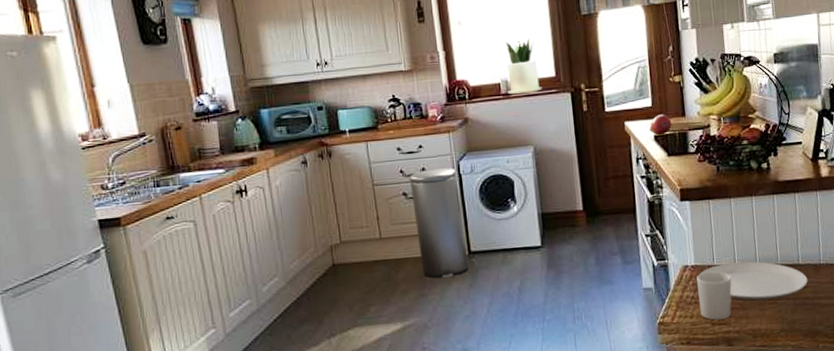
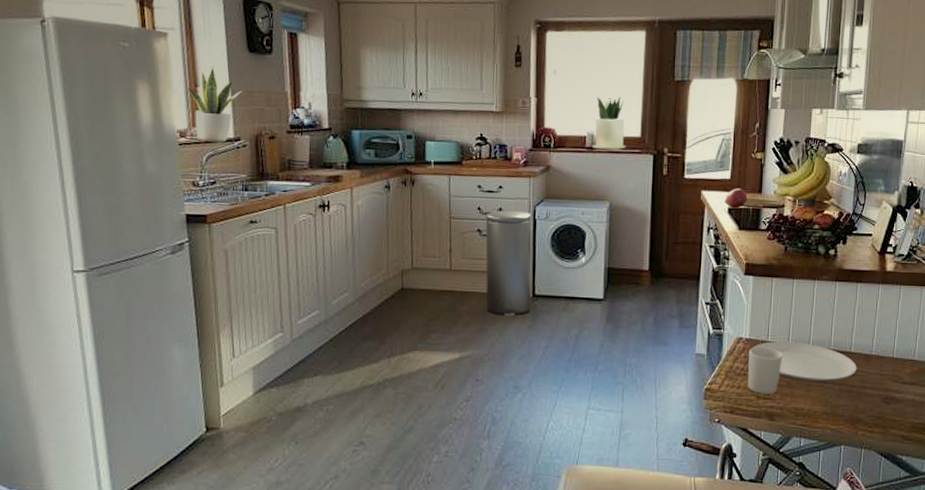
potted plant: none [82,64,143,142] -> present [185,67,244,143]

